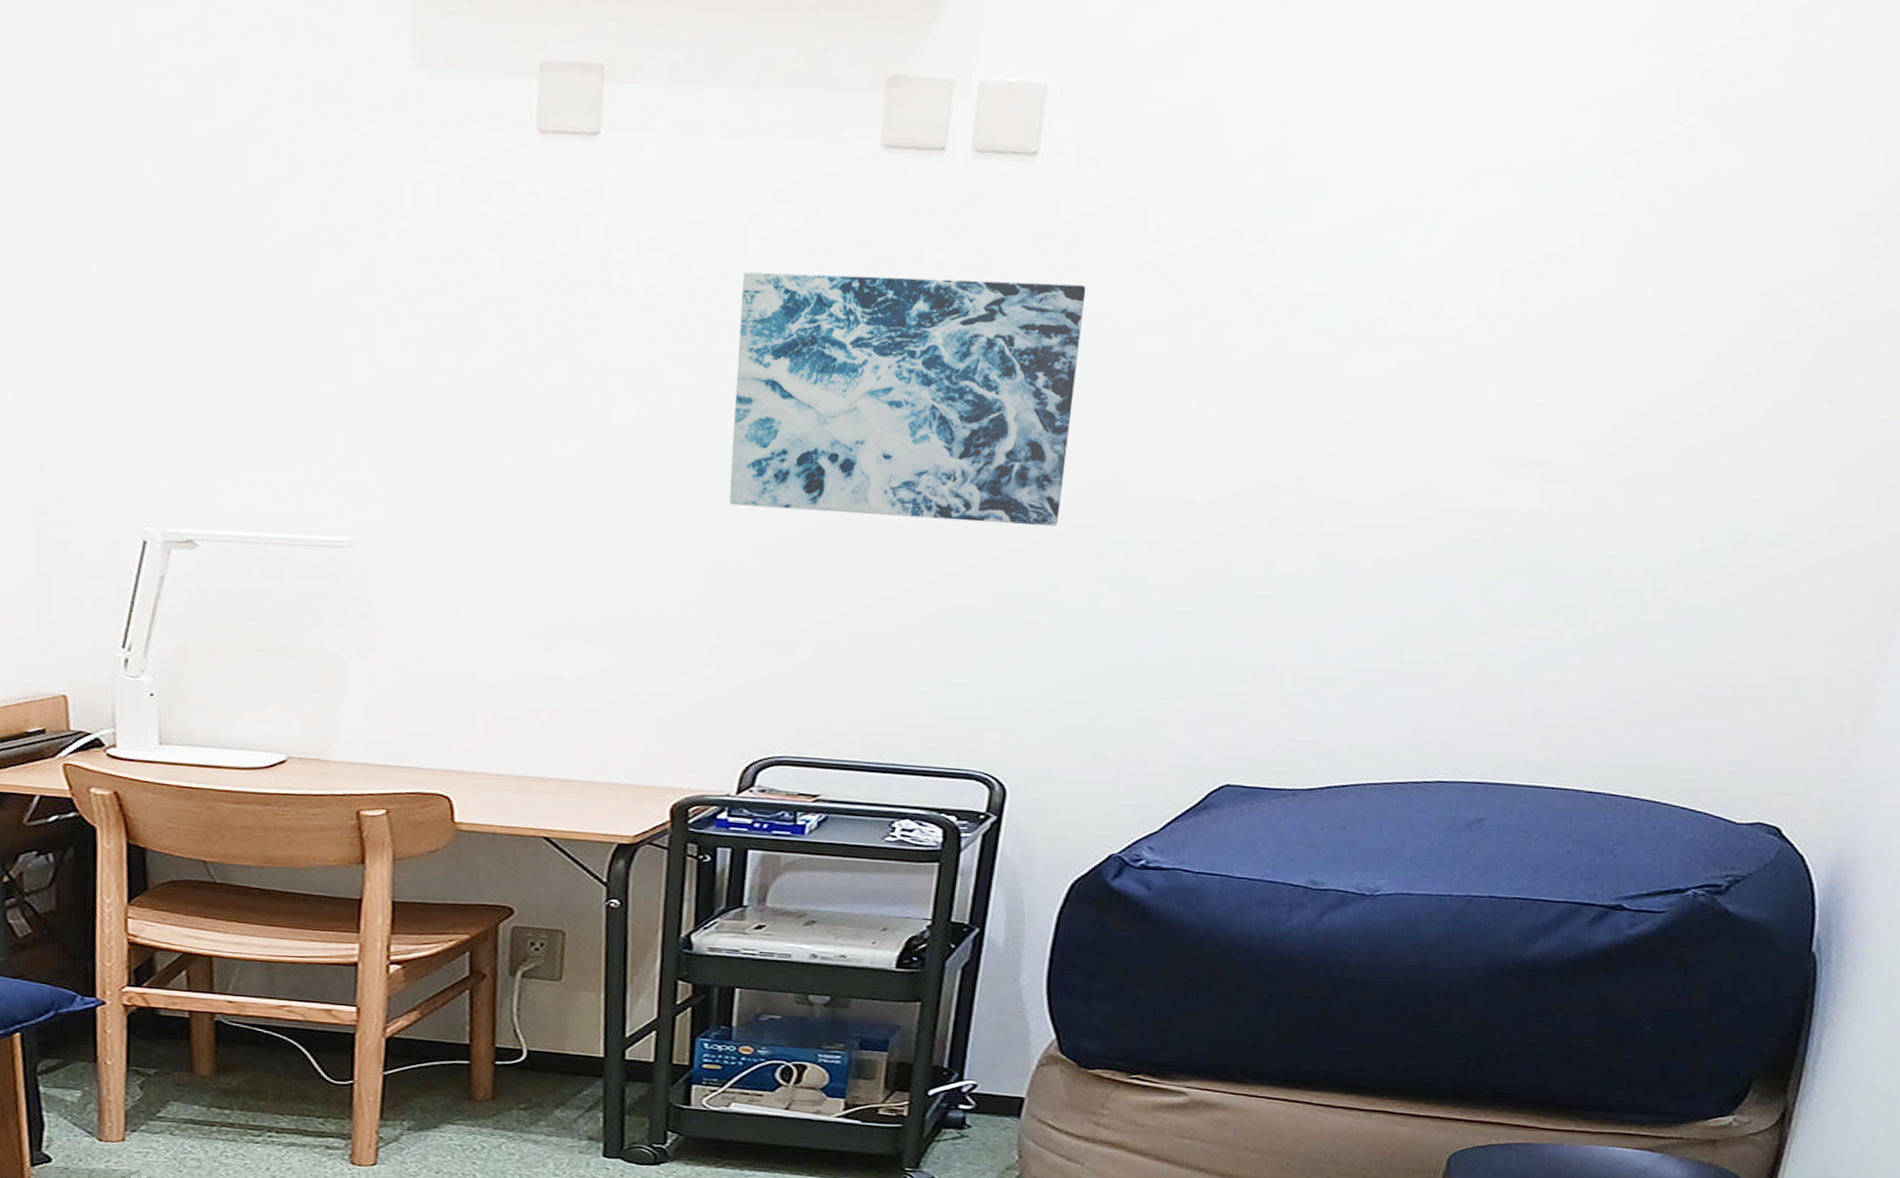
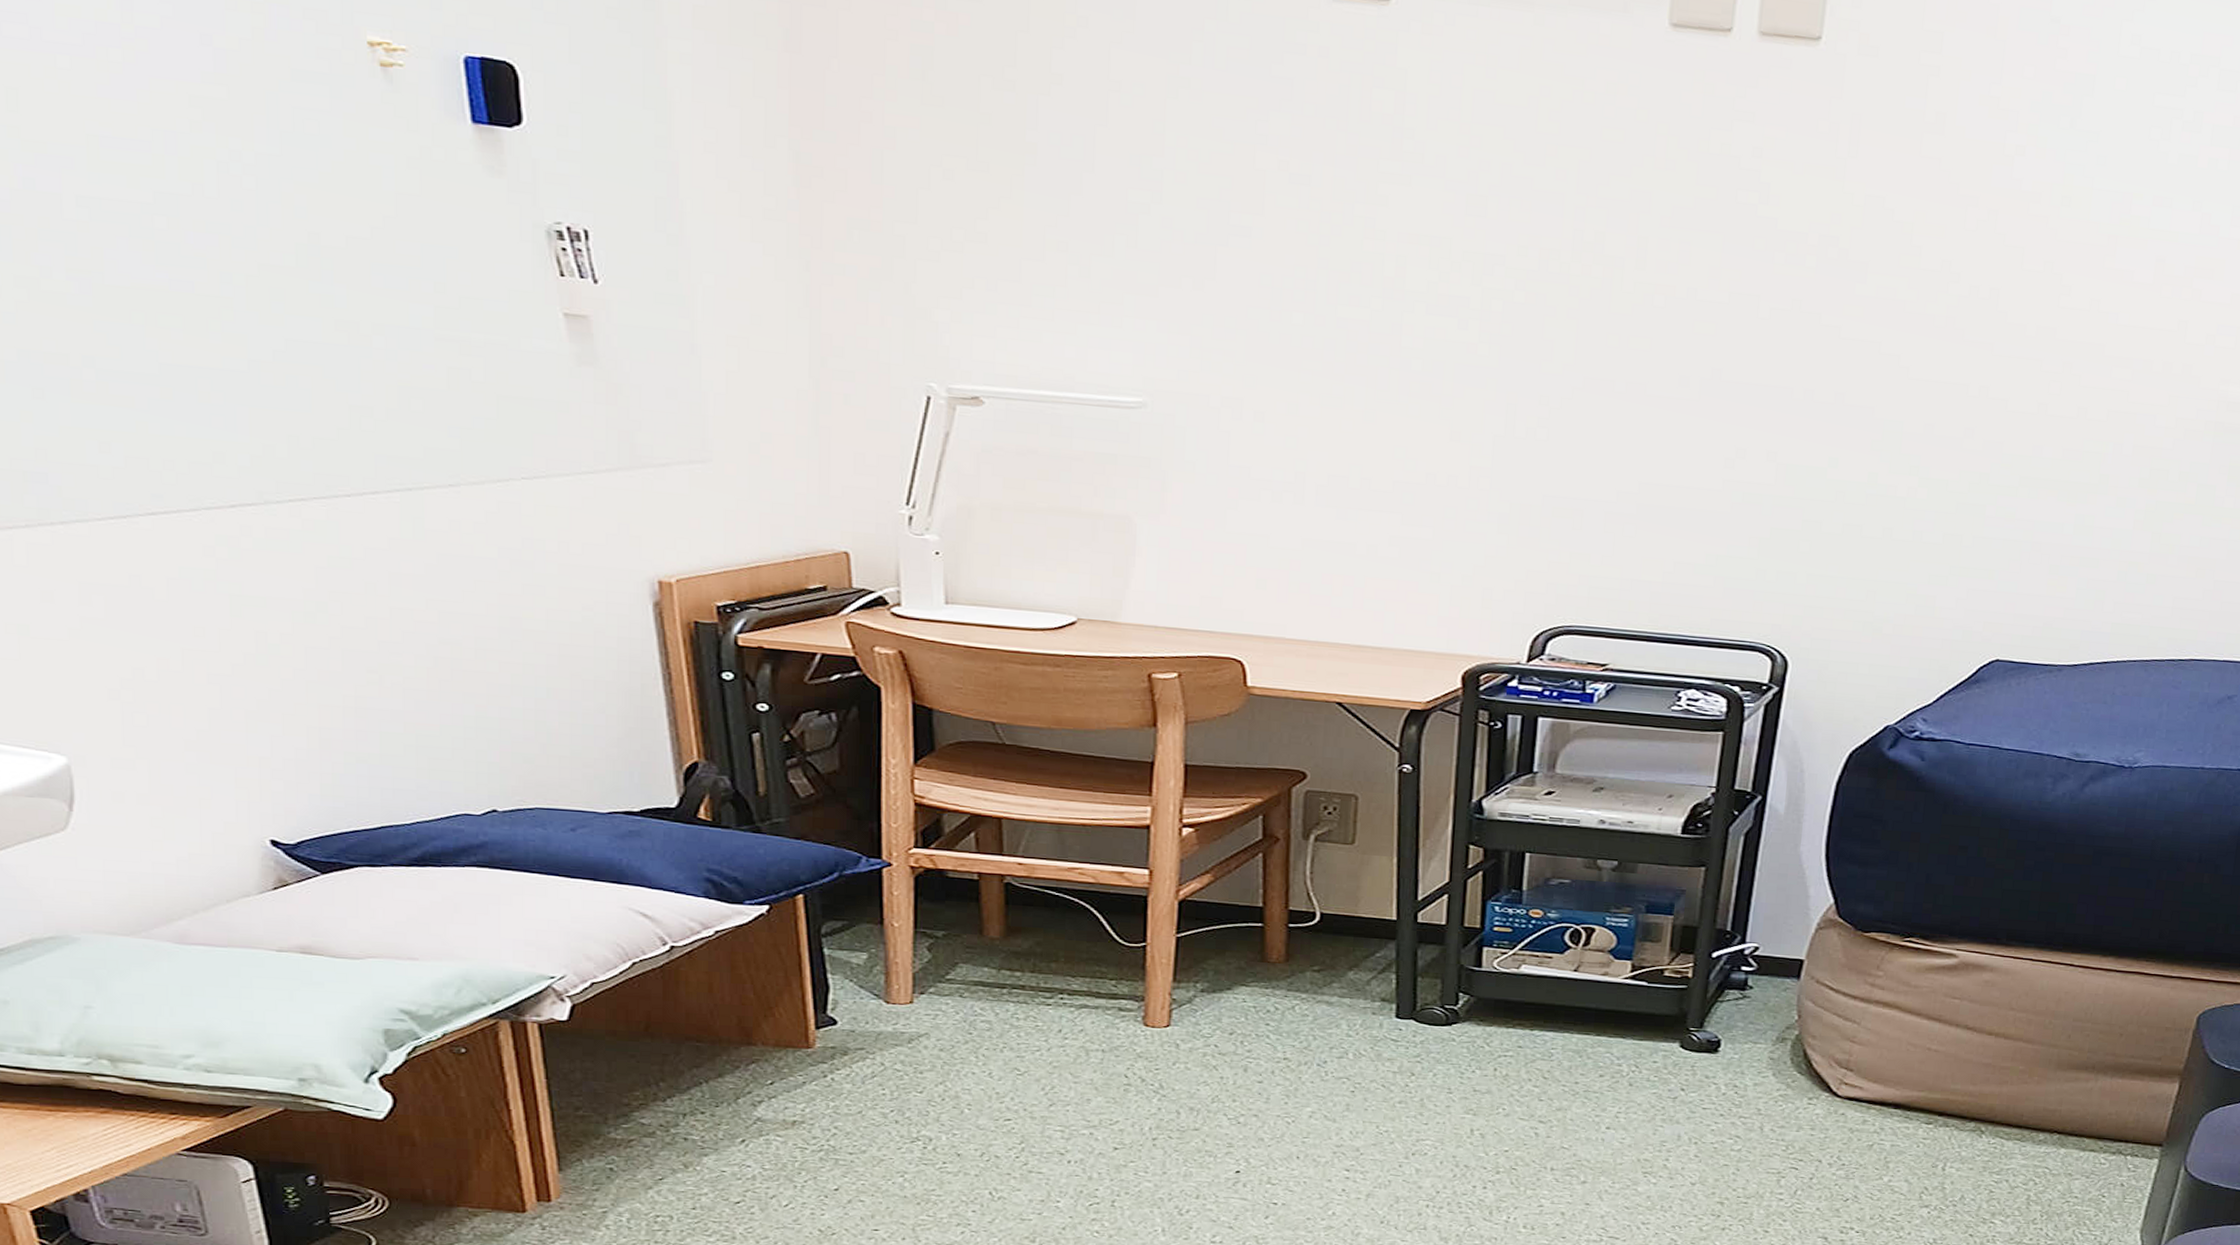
wall art: present [729,272,1086,526] -> none [1519,144,1867,406]

